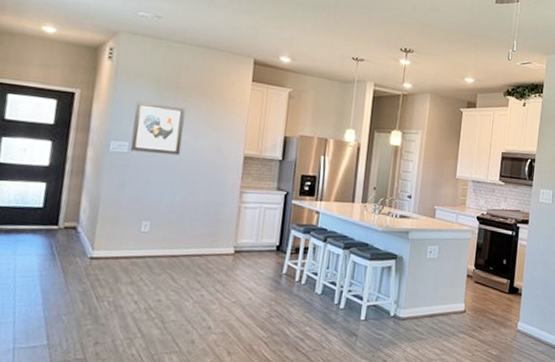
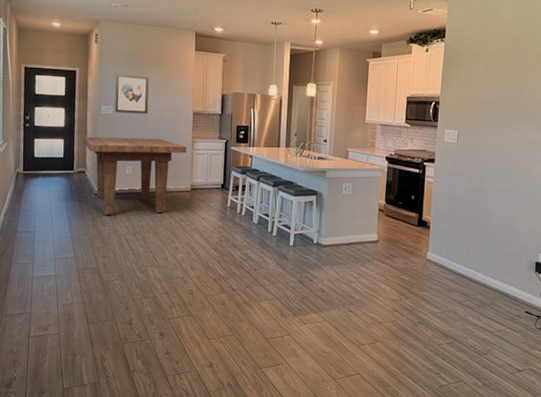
dining table: none [76,180,233,286] -> present [83,136,187,215]

